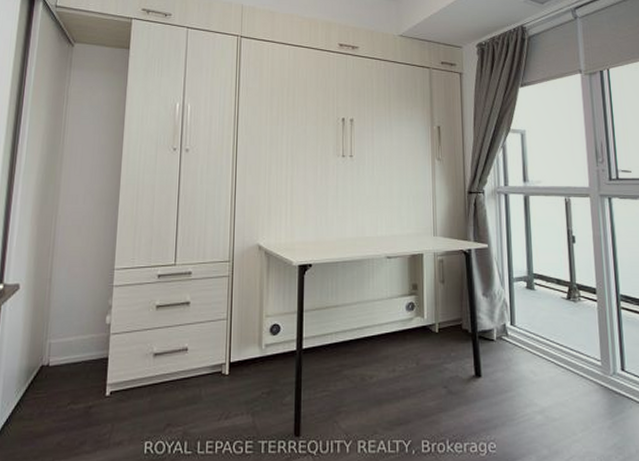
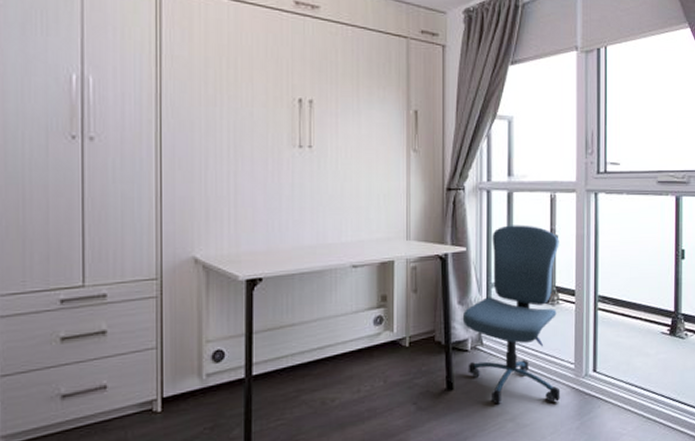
office chair: none [487,225,589,398] -> present [462,225,561,404]

